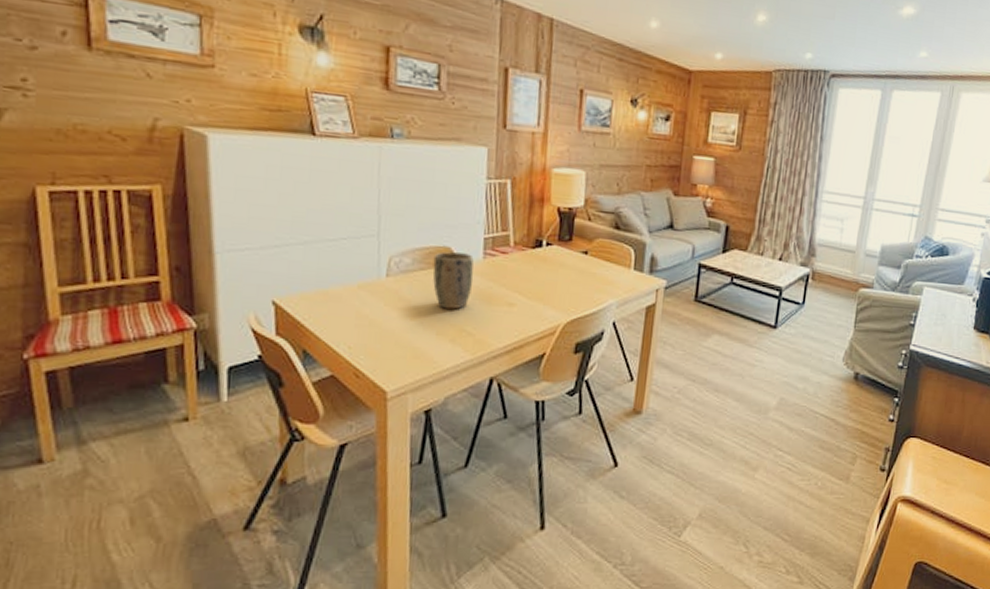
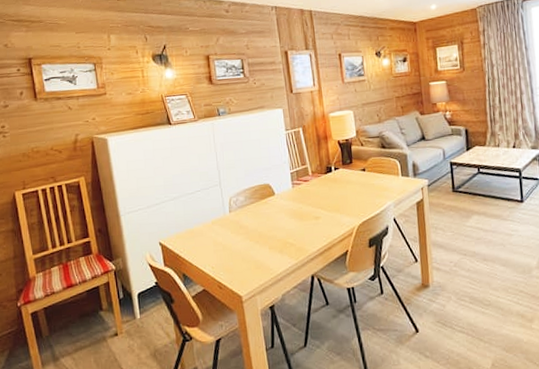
plant pot: present [432,251,474,310] -> none [258,186,288,229]

